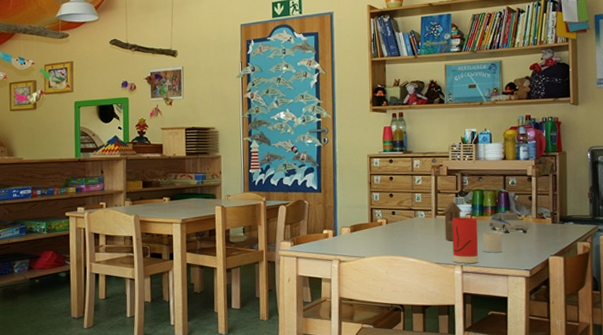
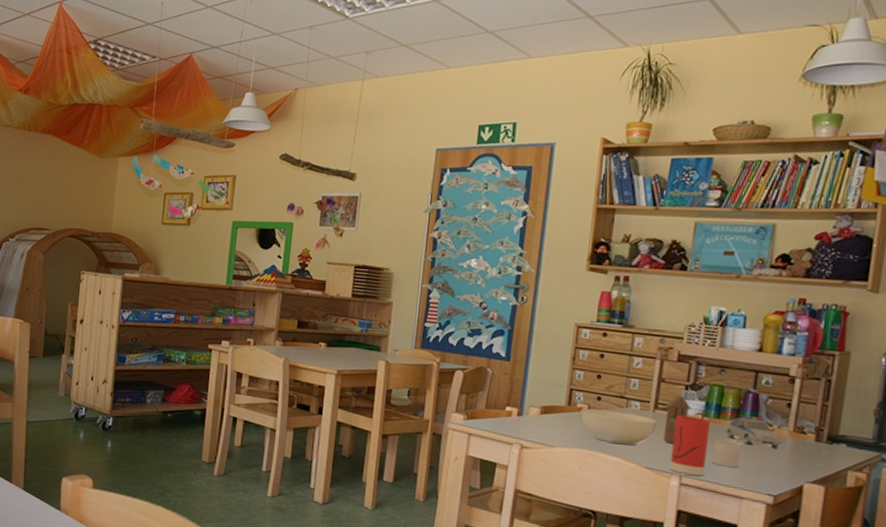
bowl: none [381,221,439,248] -> present [580,408,658,446]

